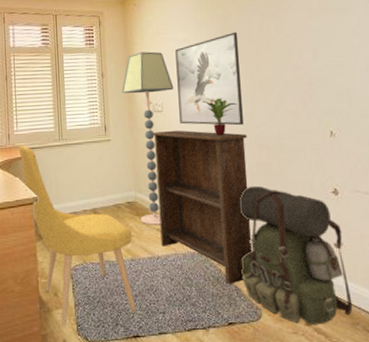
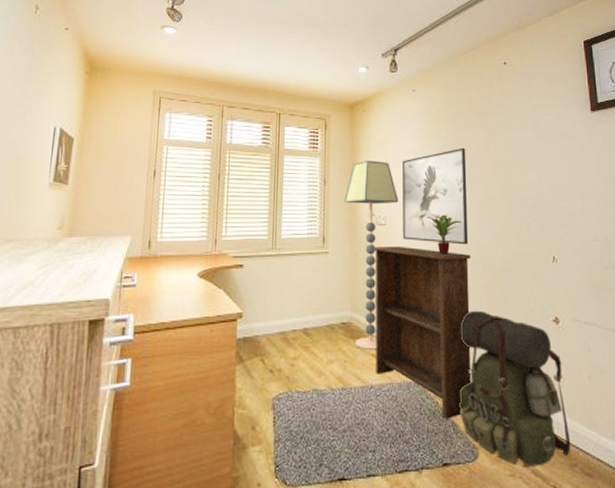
chair: present [20,146,136,327] -> none [226,253,344,468]

